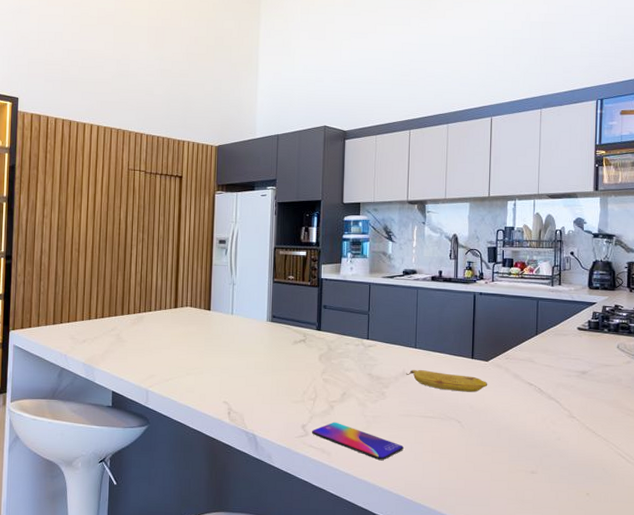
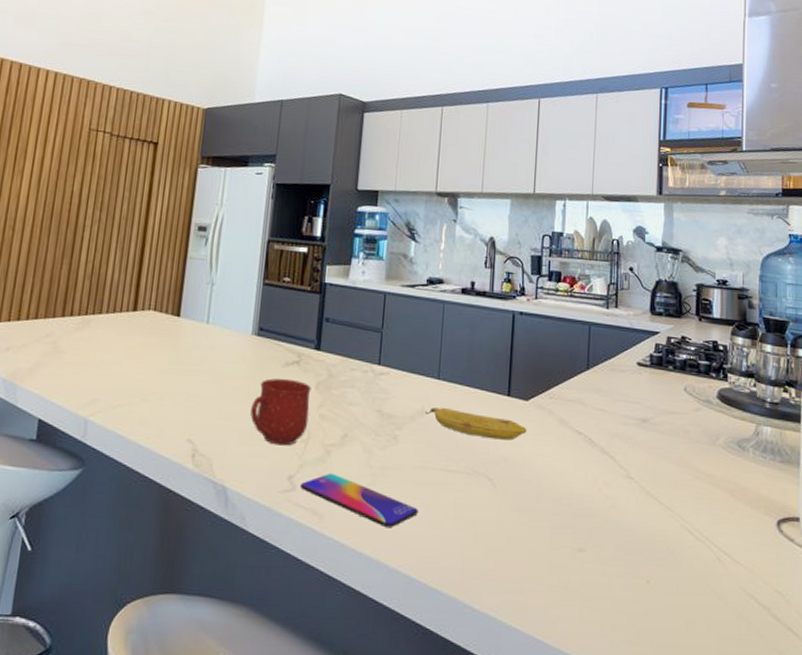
mug: none [270,353,316,403] -> present [250,378,311,446]

